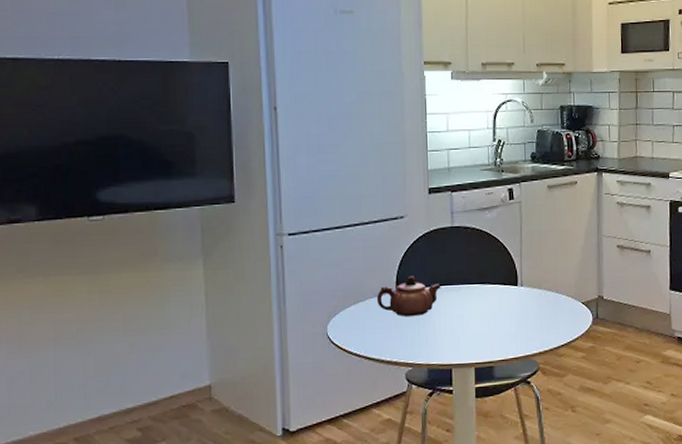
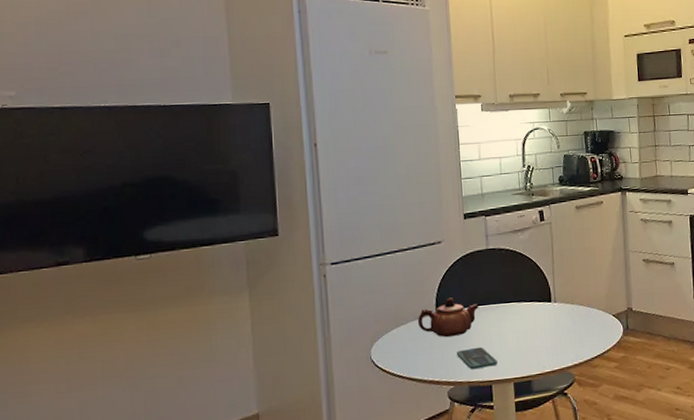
smartphone: none [416,328,458,352] -> present [457,347,497,370]

